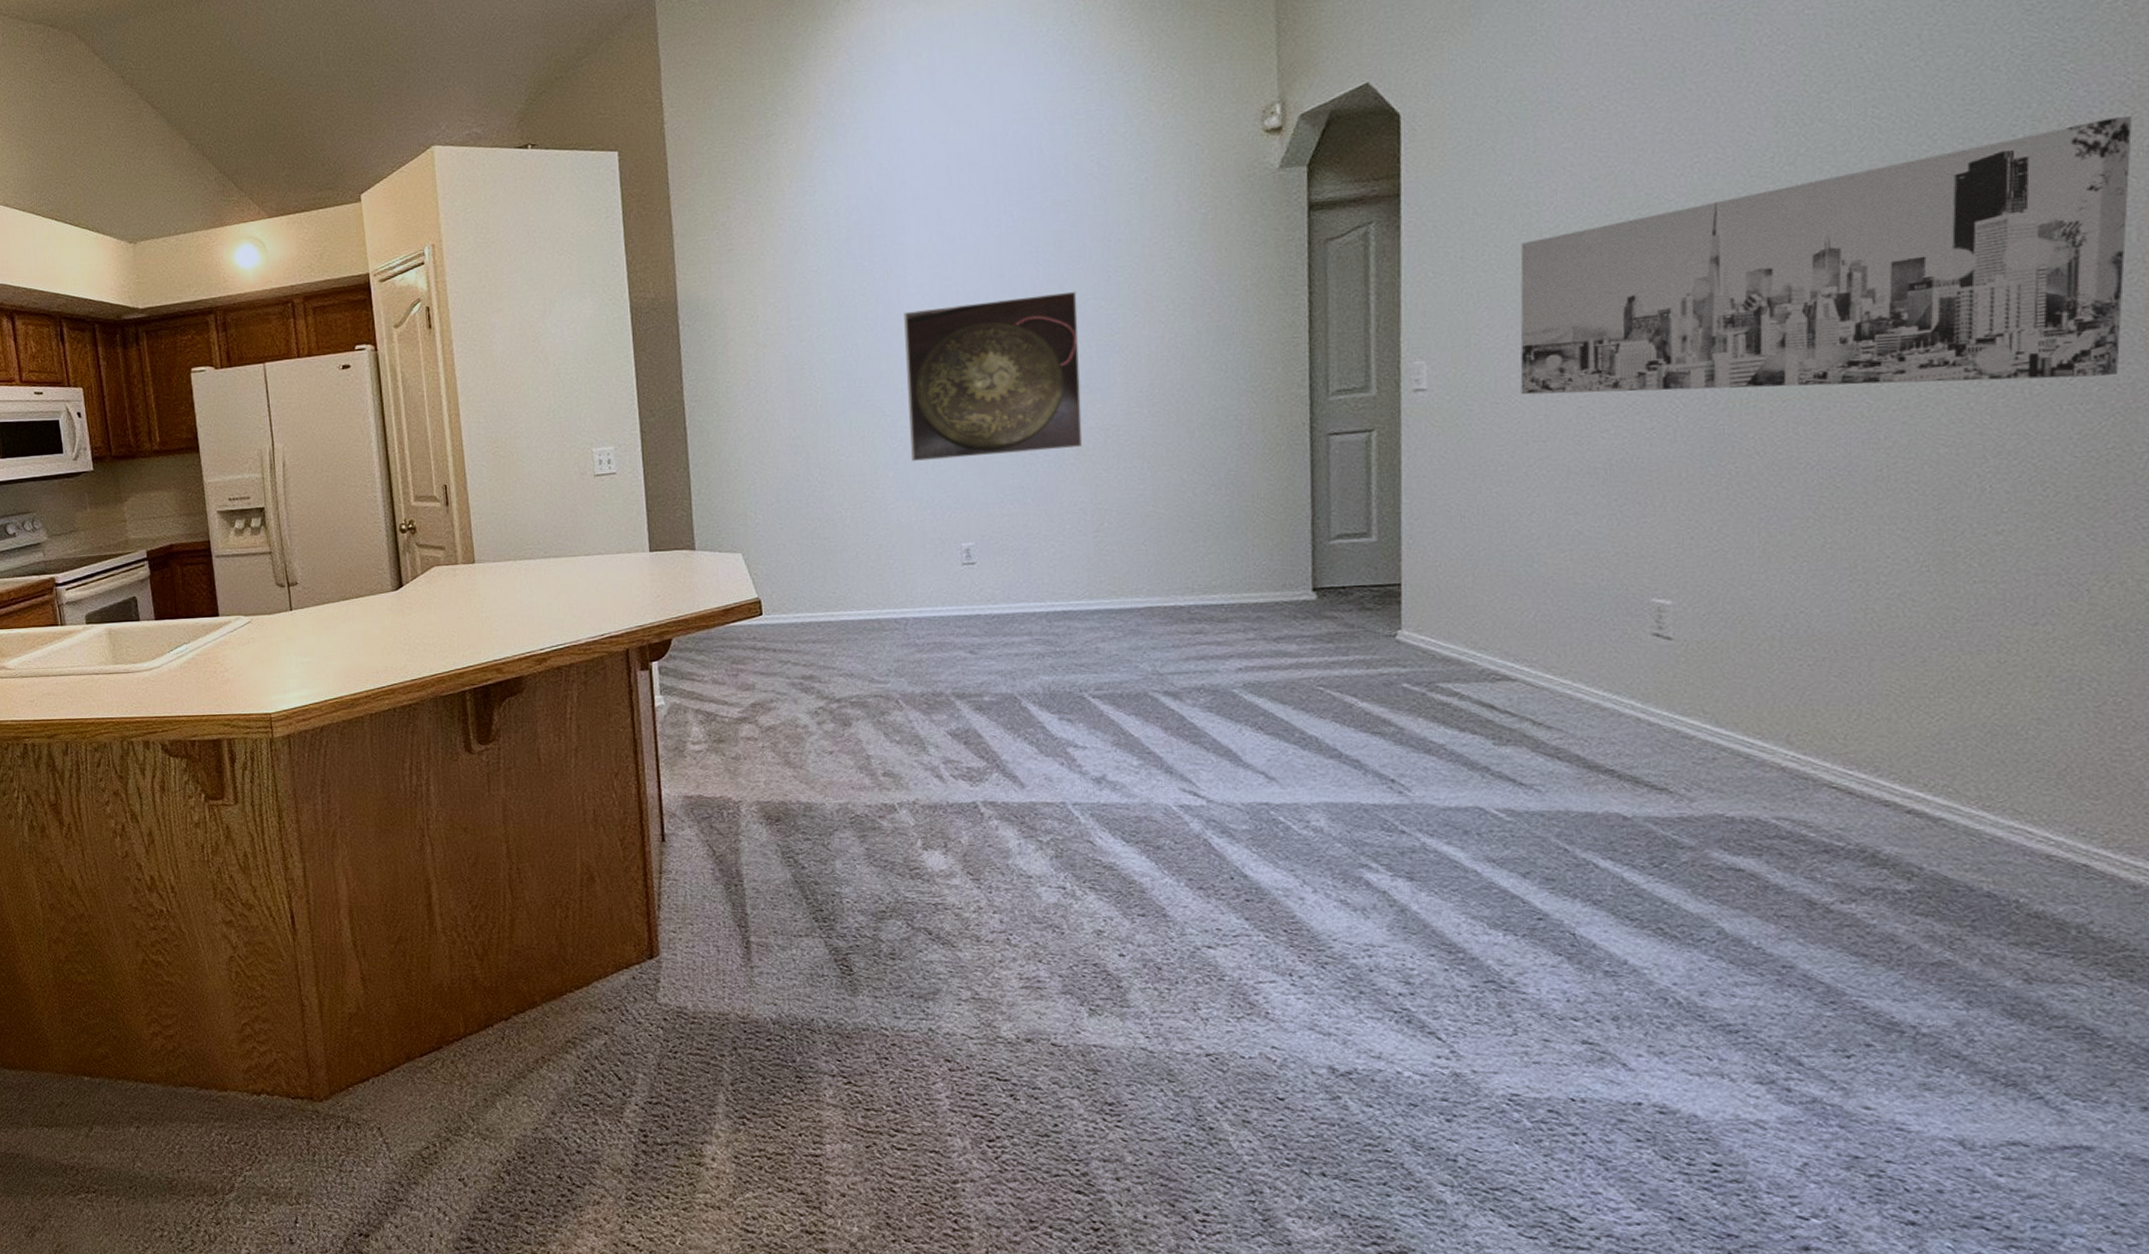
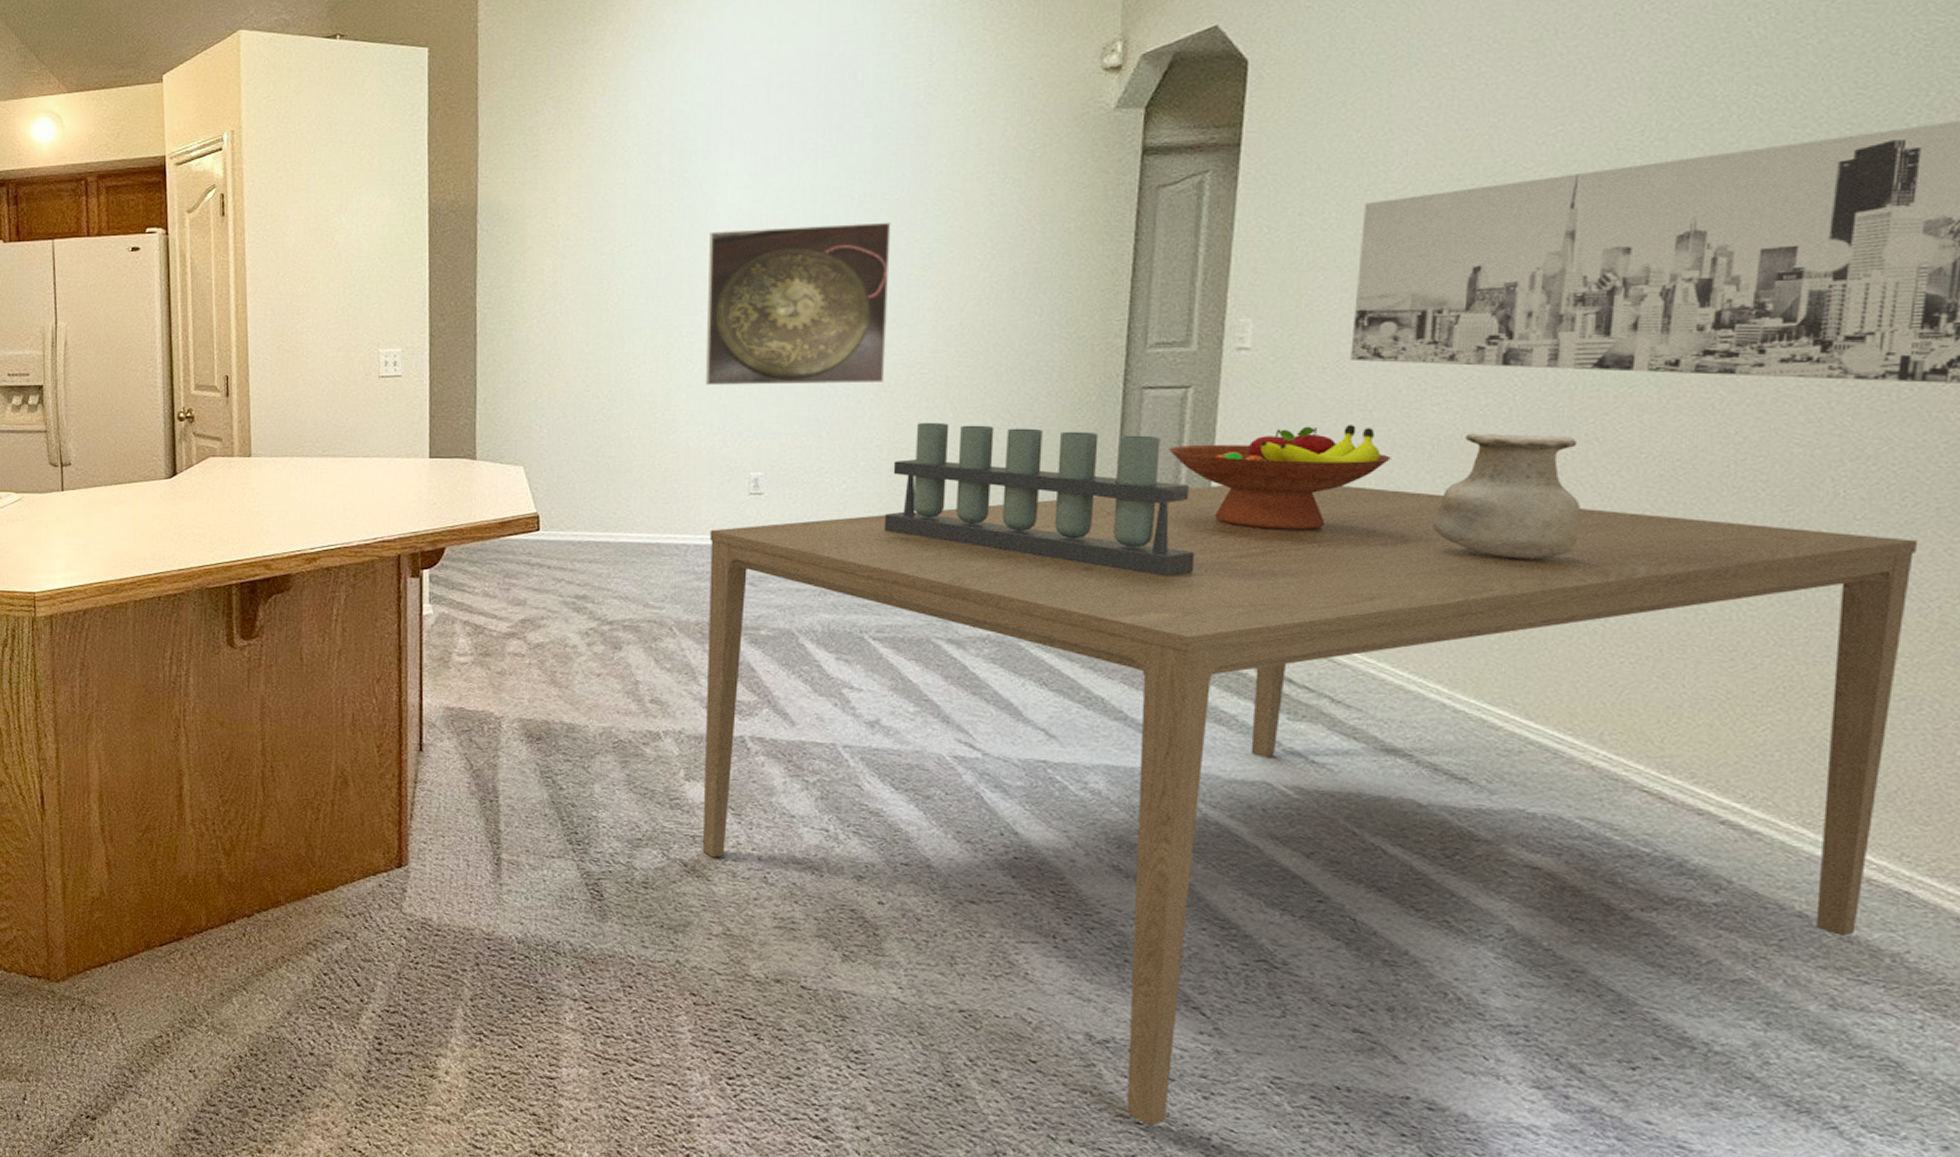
dining table: none [927,514,2063,1153] -> present [702,485,1919,1127]
candle holder: none [1093,480,1393,615] -> present [883,422,1195,576]
fruit bowl: none [1358,456,1568,562] -> present [1168,425,1391,530]
vase: none [1611,452,1750,574] -> present [1431,433,1580,560]

